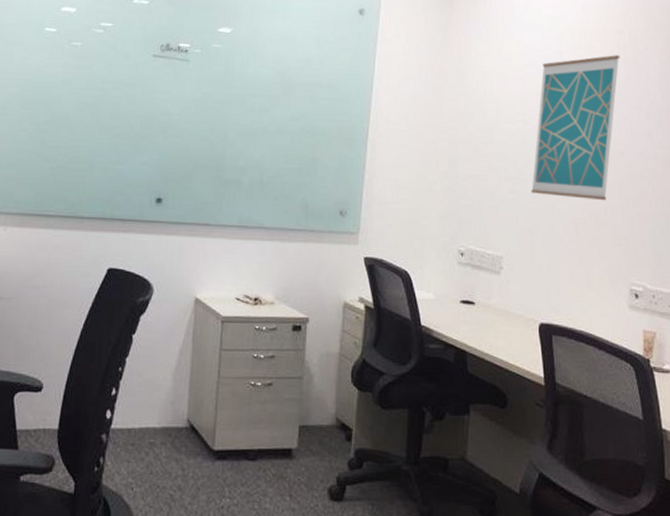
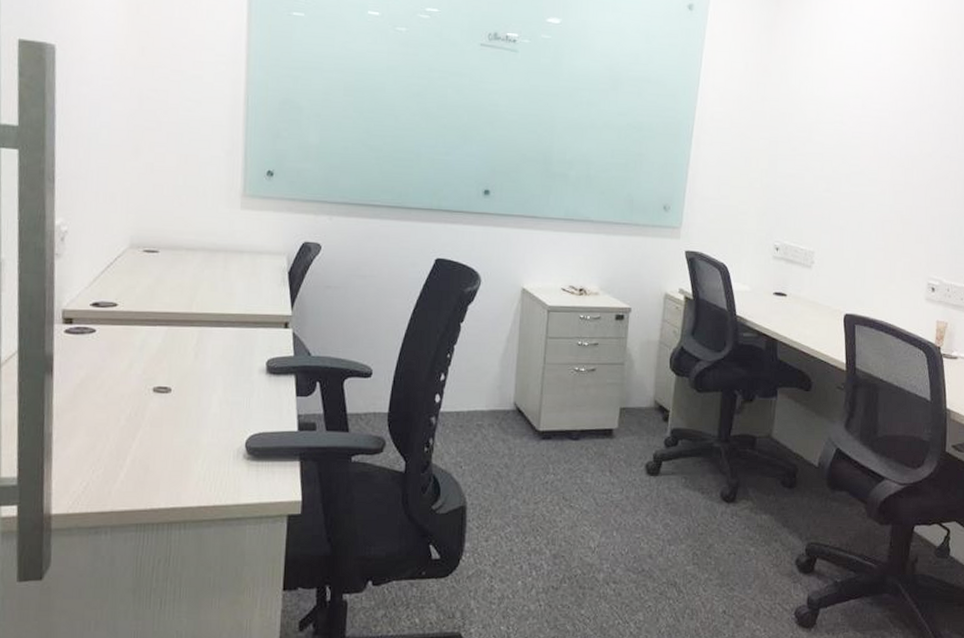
wall art: present [531,55,620,201] -> none [844,60,935,201]

